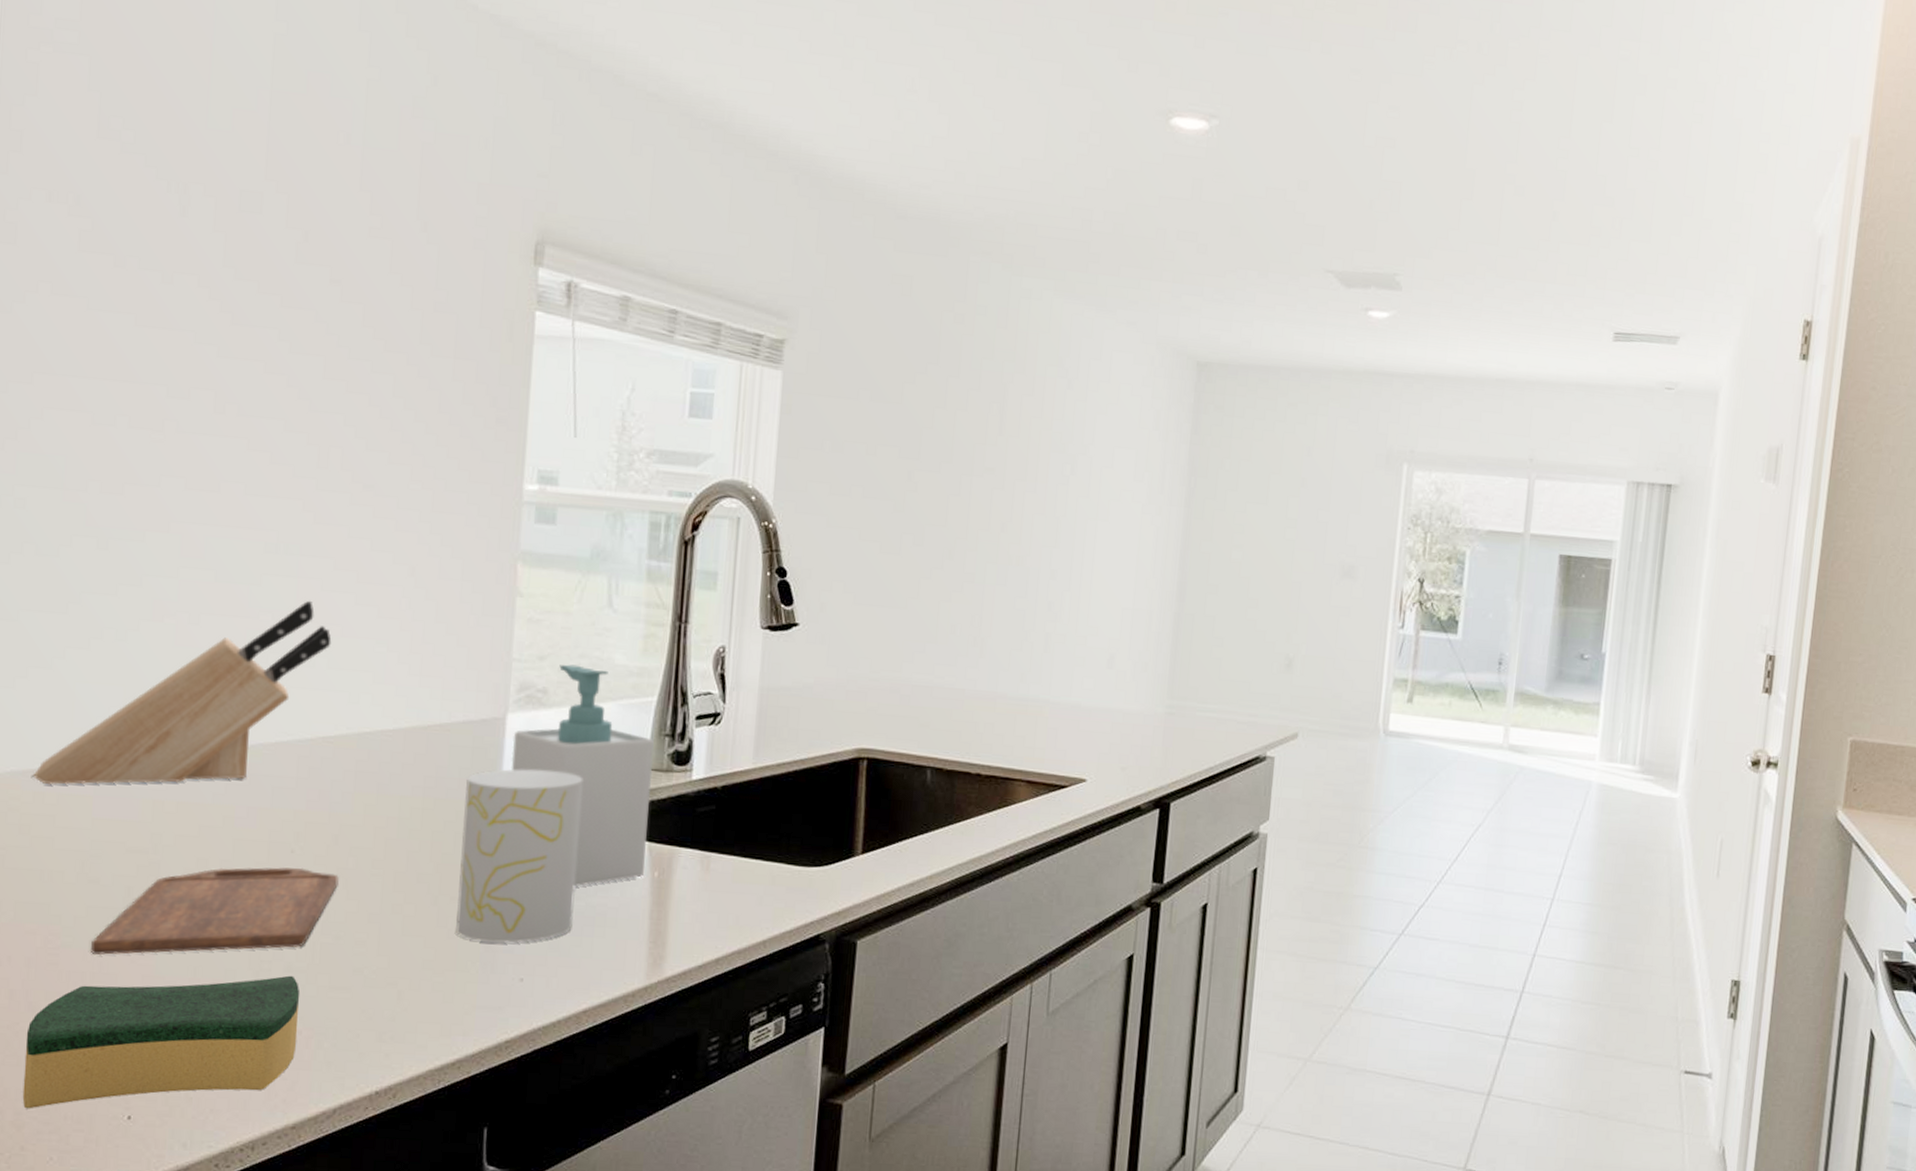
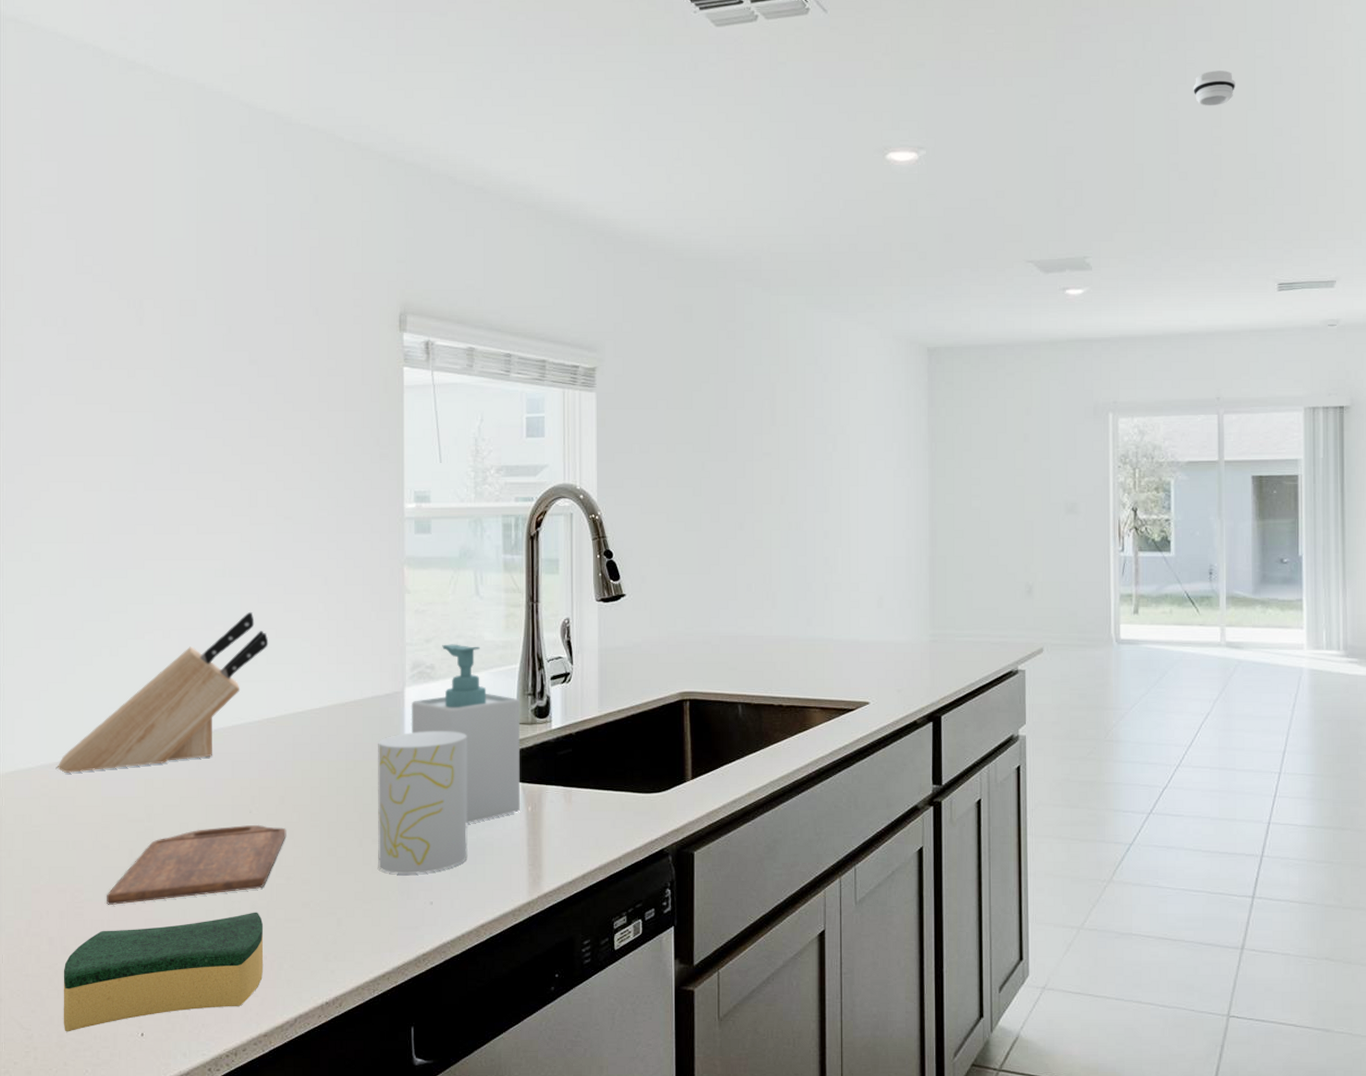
smoke detector: none [1542,68,1592,112] -> present [1193,71,1235,106]

